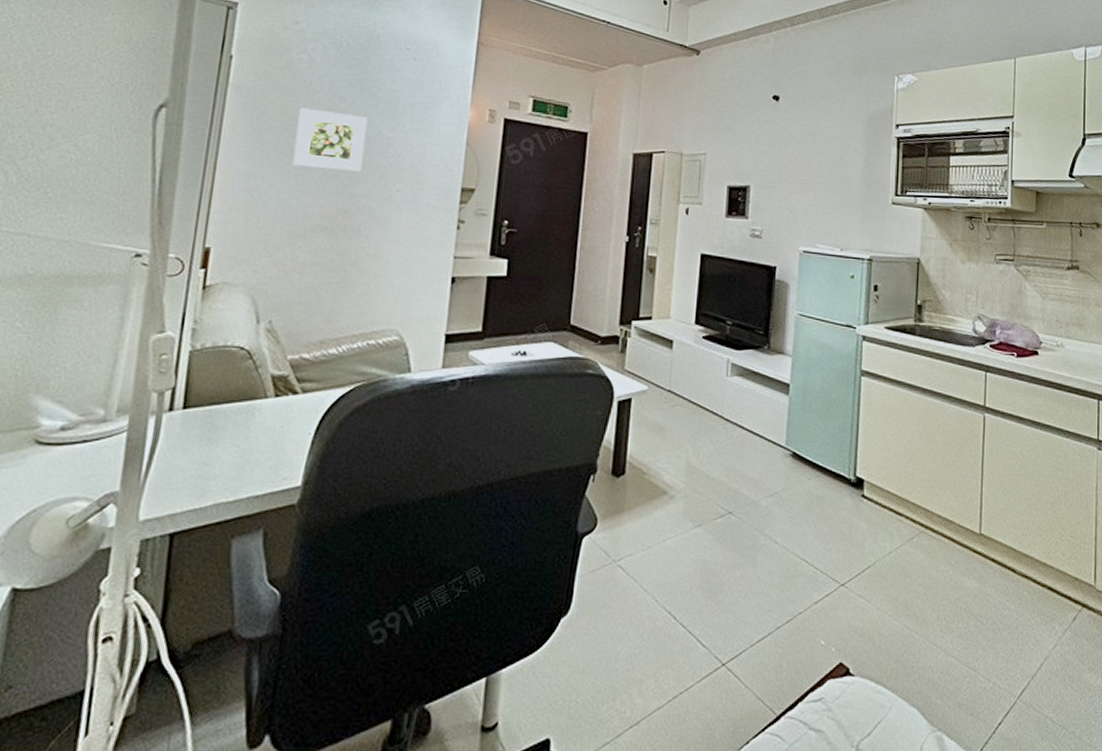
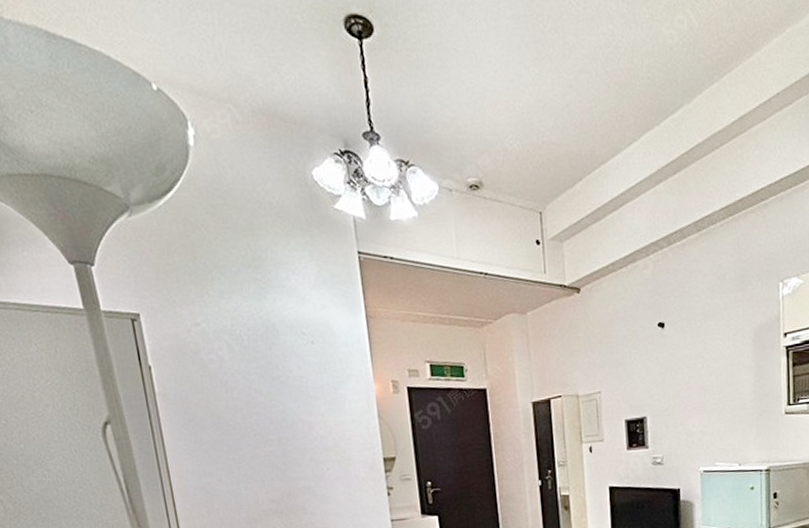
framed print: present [292,108,368,172] -> none [224,405,292,460]

